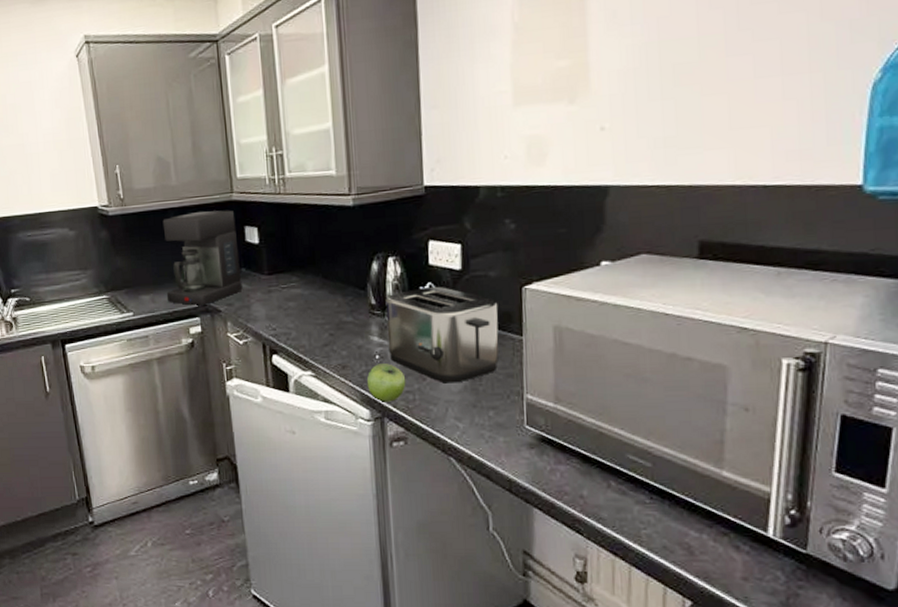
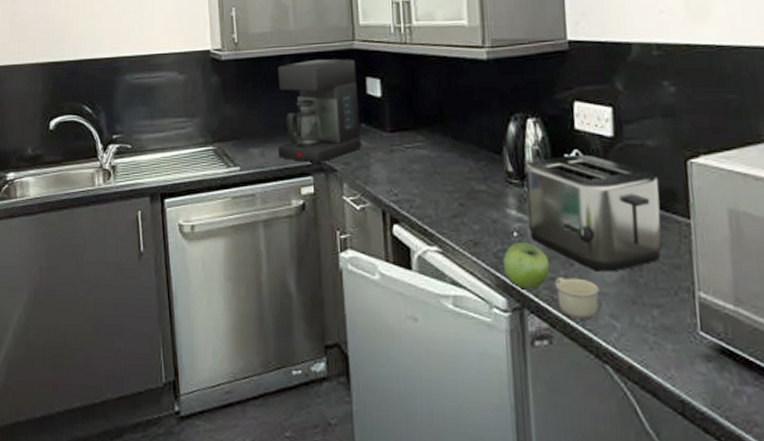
cup: none [410,390,447,423] -> present [555,277,600,320]

